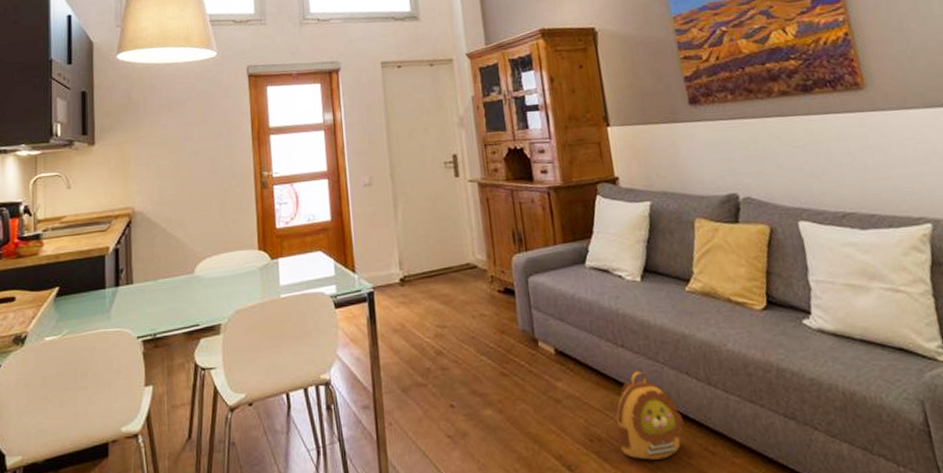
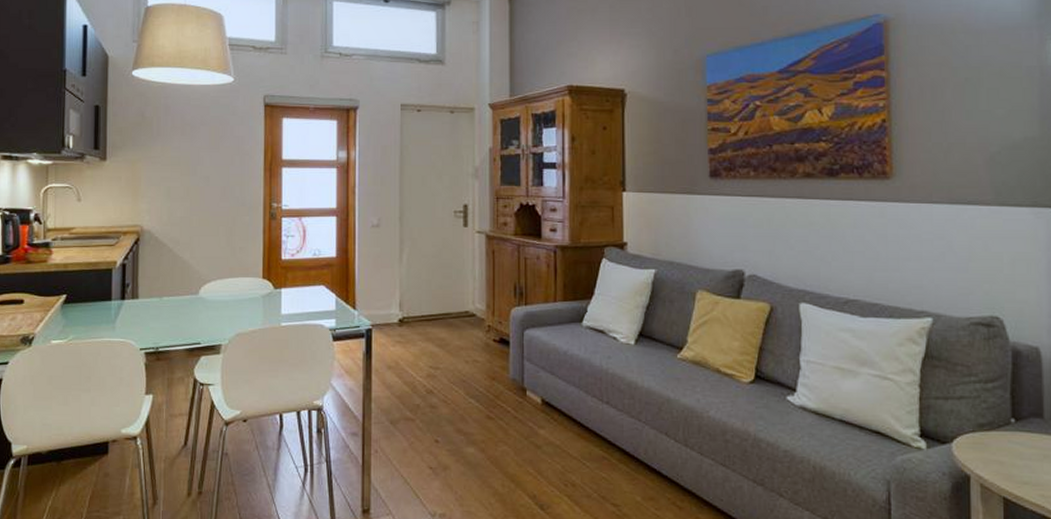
backpack: present [615,371,685,460] -> none [590,427,657,508]

